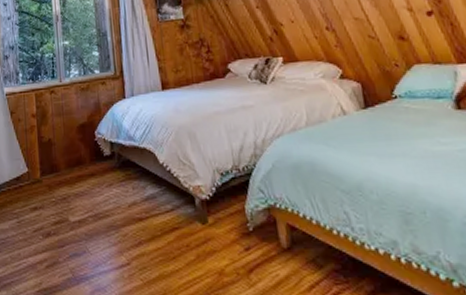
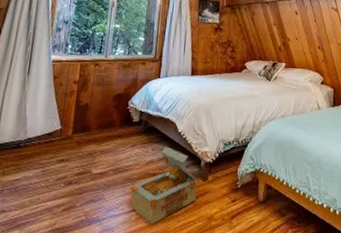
cardboard box: none [116,183,198,283] -> present [130,146,198,225]

